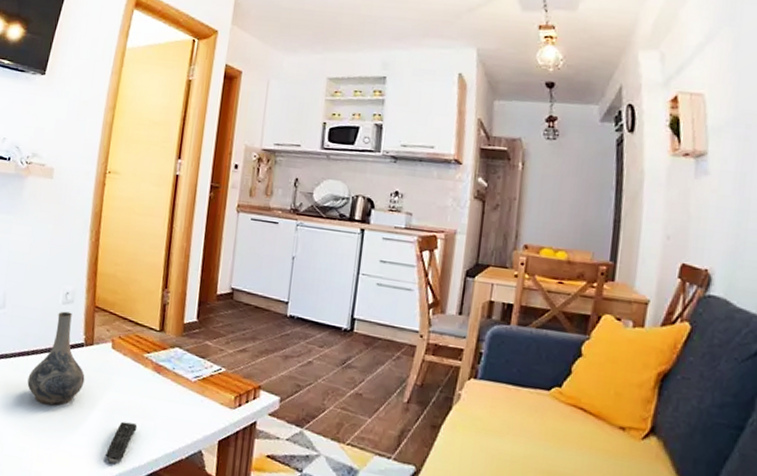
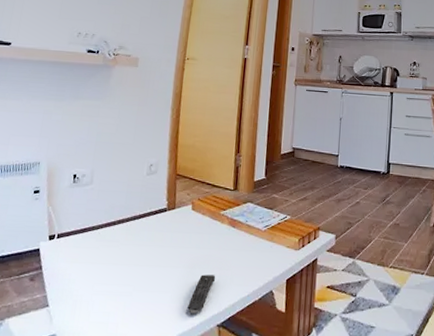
decorative vase: present [27,311,85,406] -> none [113,181,168,269]

